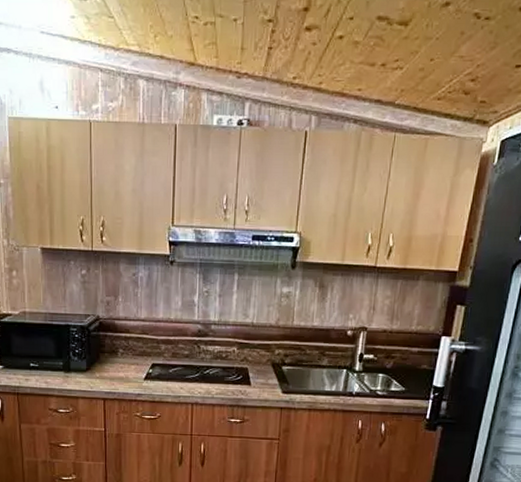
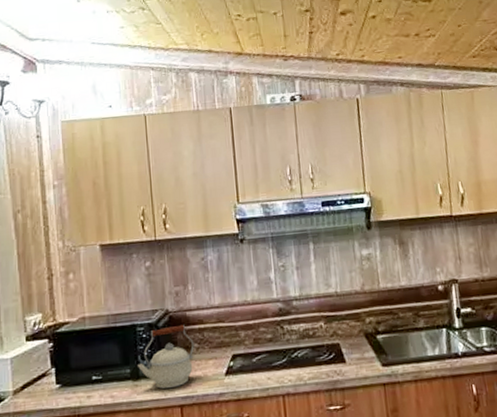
kettle: none [70,331,120,384] -> present [138,324,194,389]

